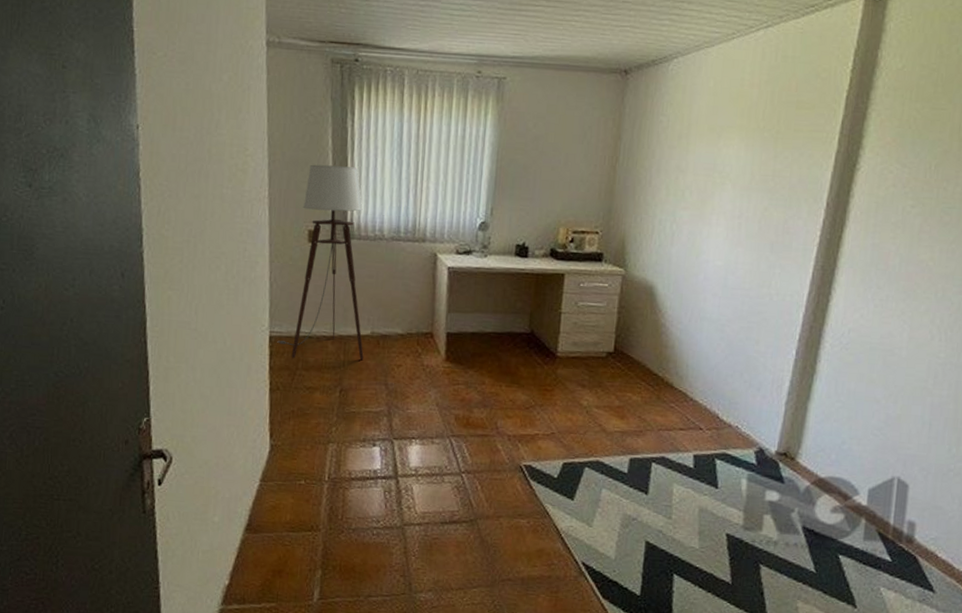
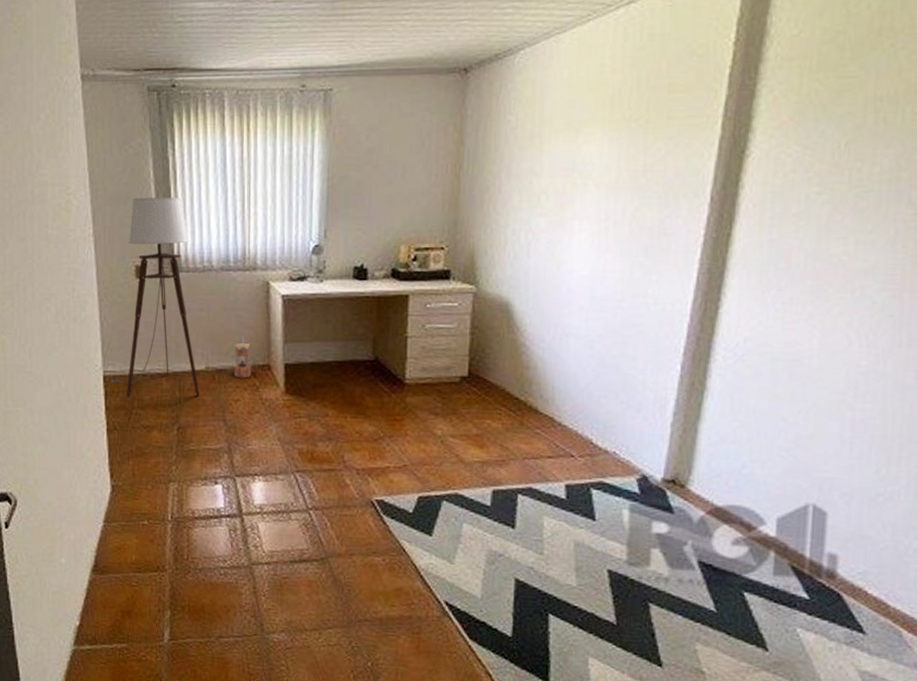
lantern: none [396,303,417,345] -> present [231,335,253,378]

